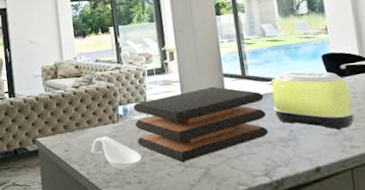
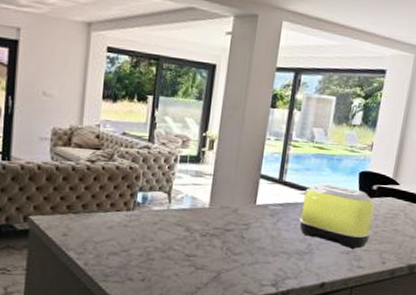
spoon rest: present [91,136,142,171] -> none [95,224,152,265]
cutting board: present [133,86,268,163] -> none [150,186,294,264]

